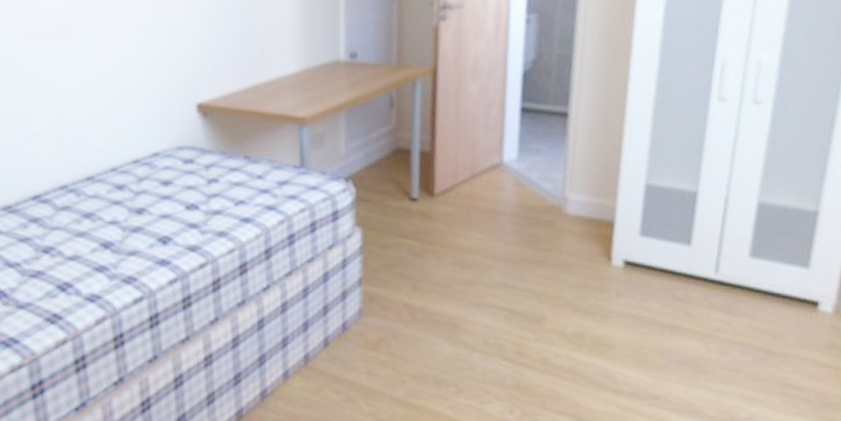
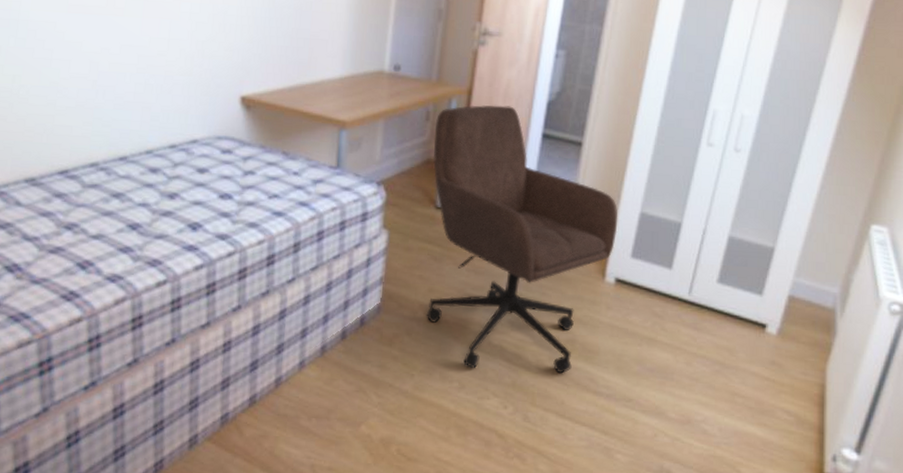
office chair: none [400,82,621,372] -> present [426,105,618,374]

